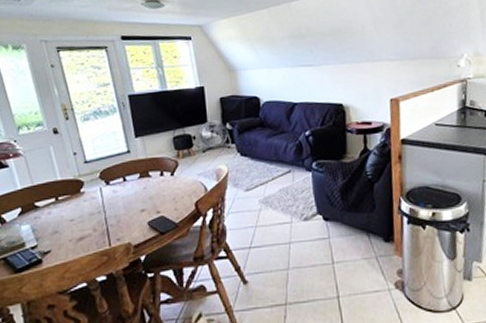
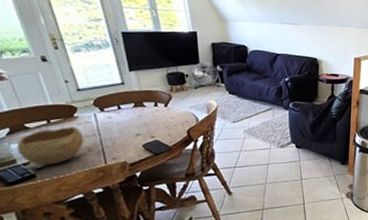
bowl: none [27,204,90,249] -> present [17,127,84,165]

